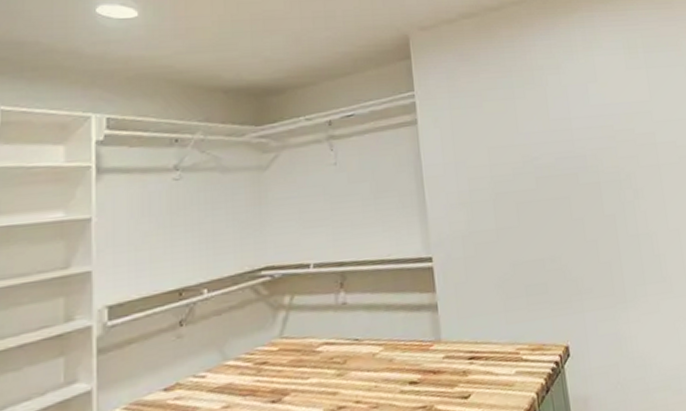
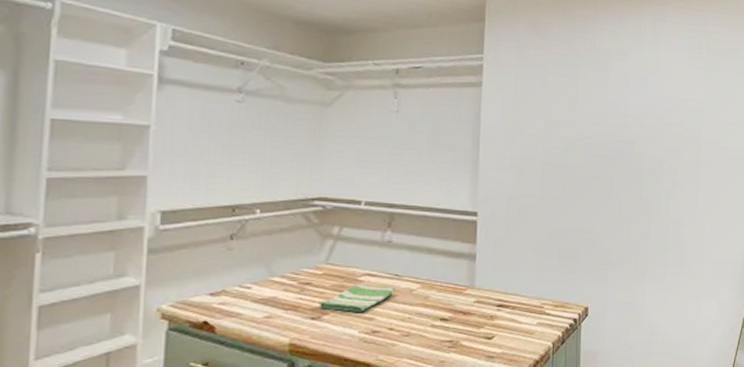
dish towel: none [277,352,358,390] -> present [318,284,396,312]

